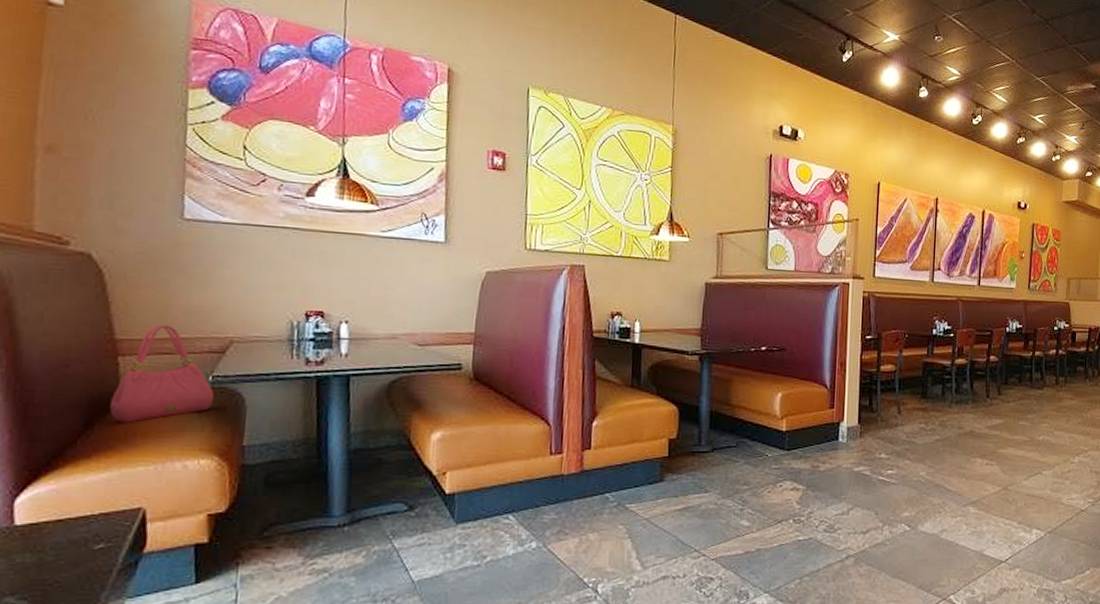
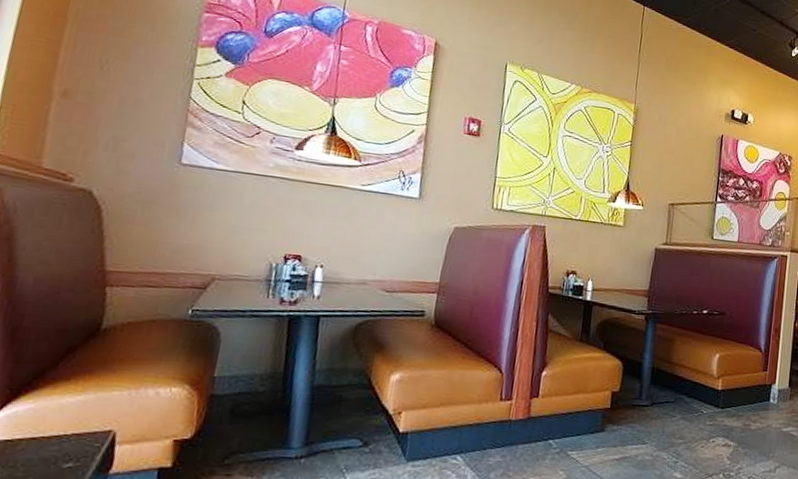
handbag: present [110,324,214,423] -> none [93,259,192,350]

